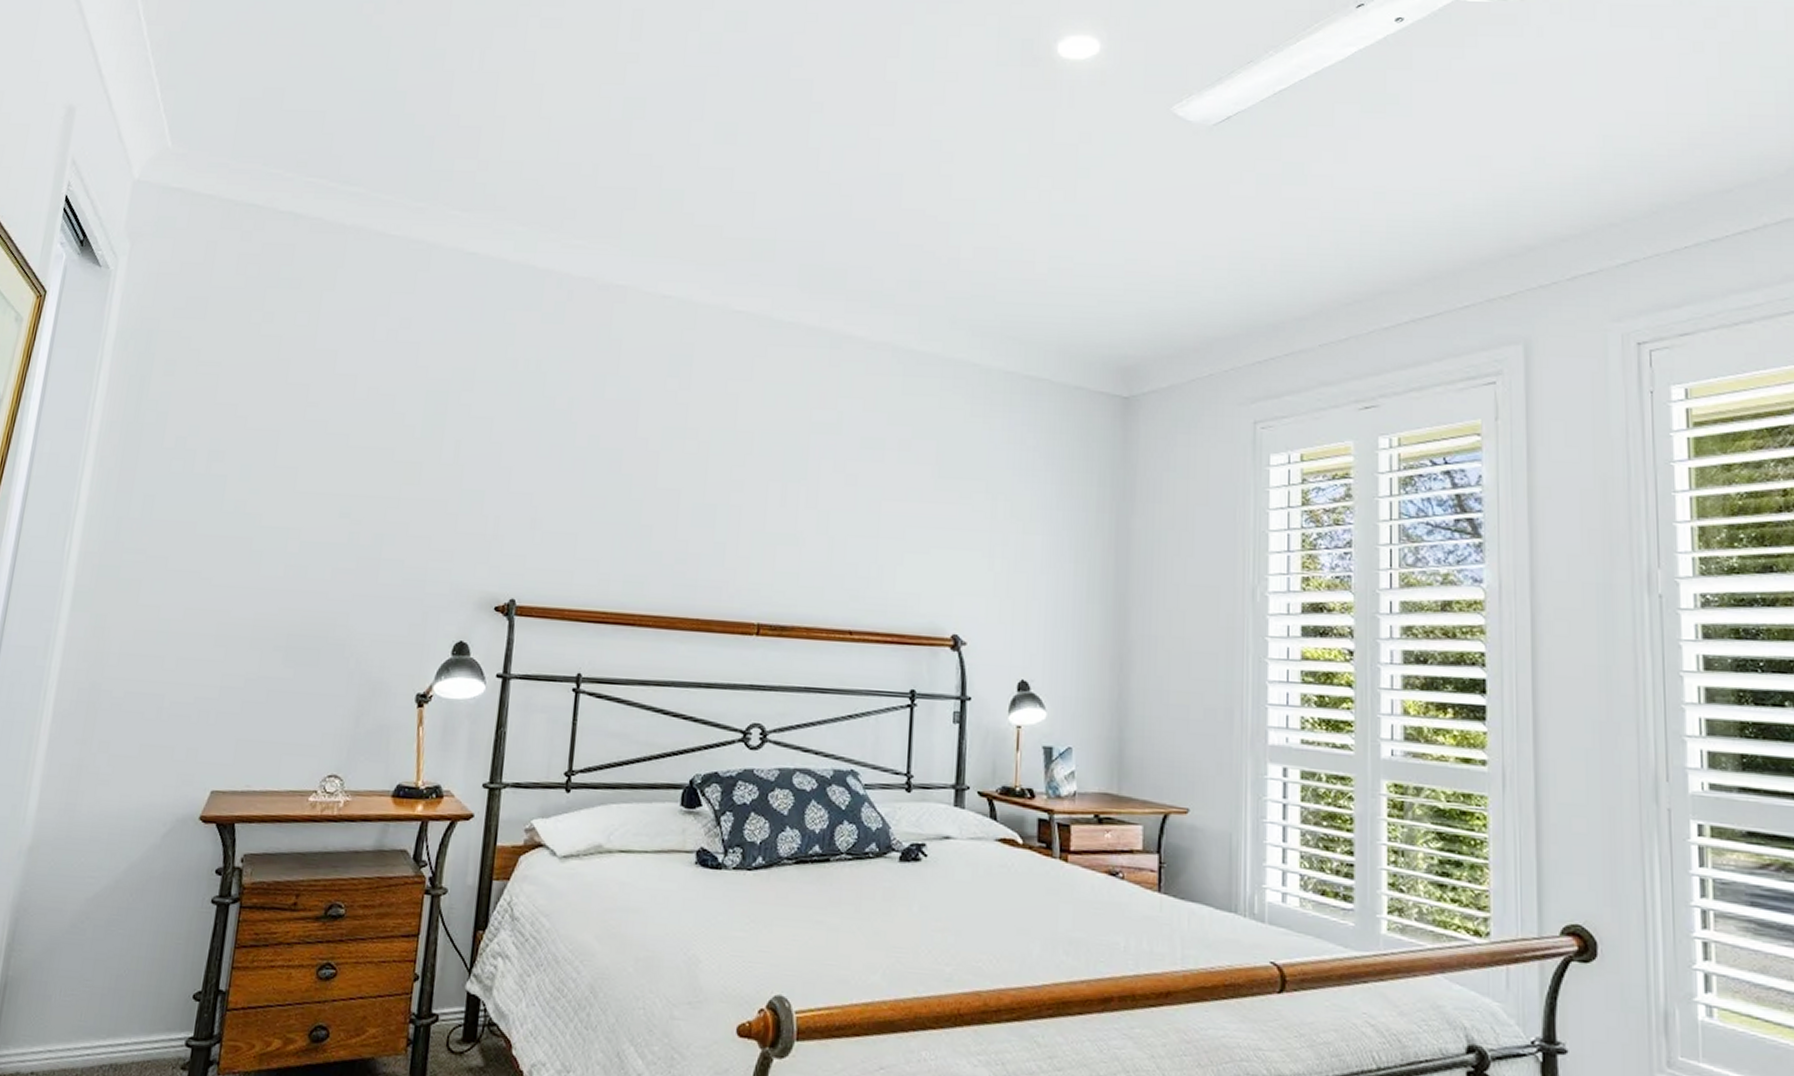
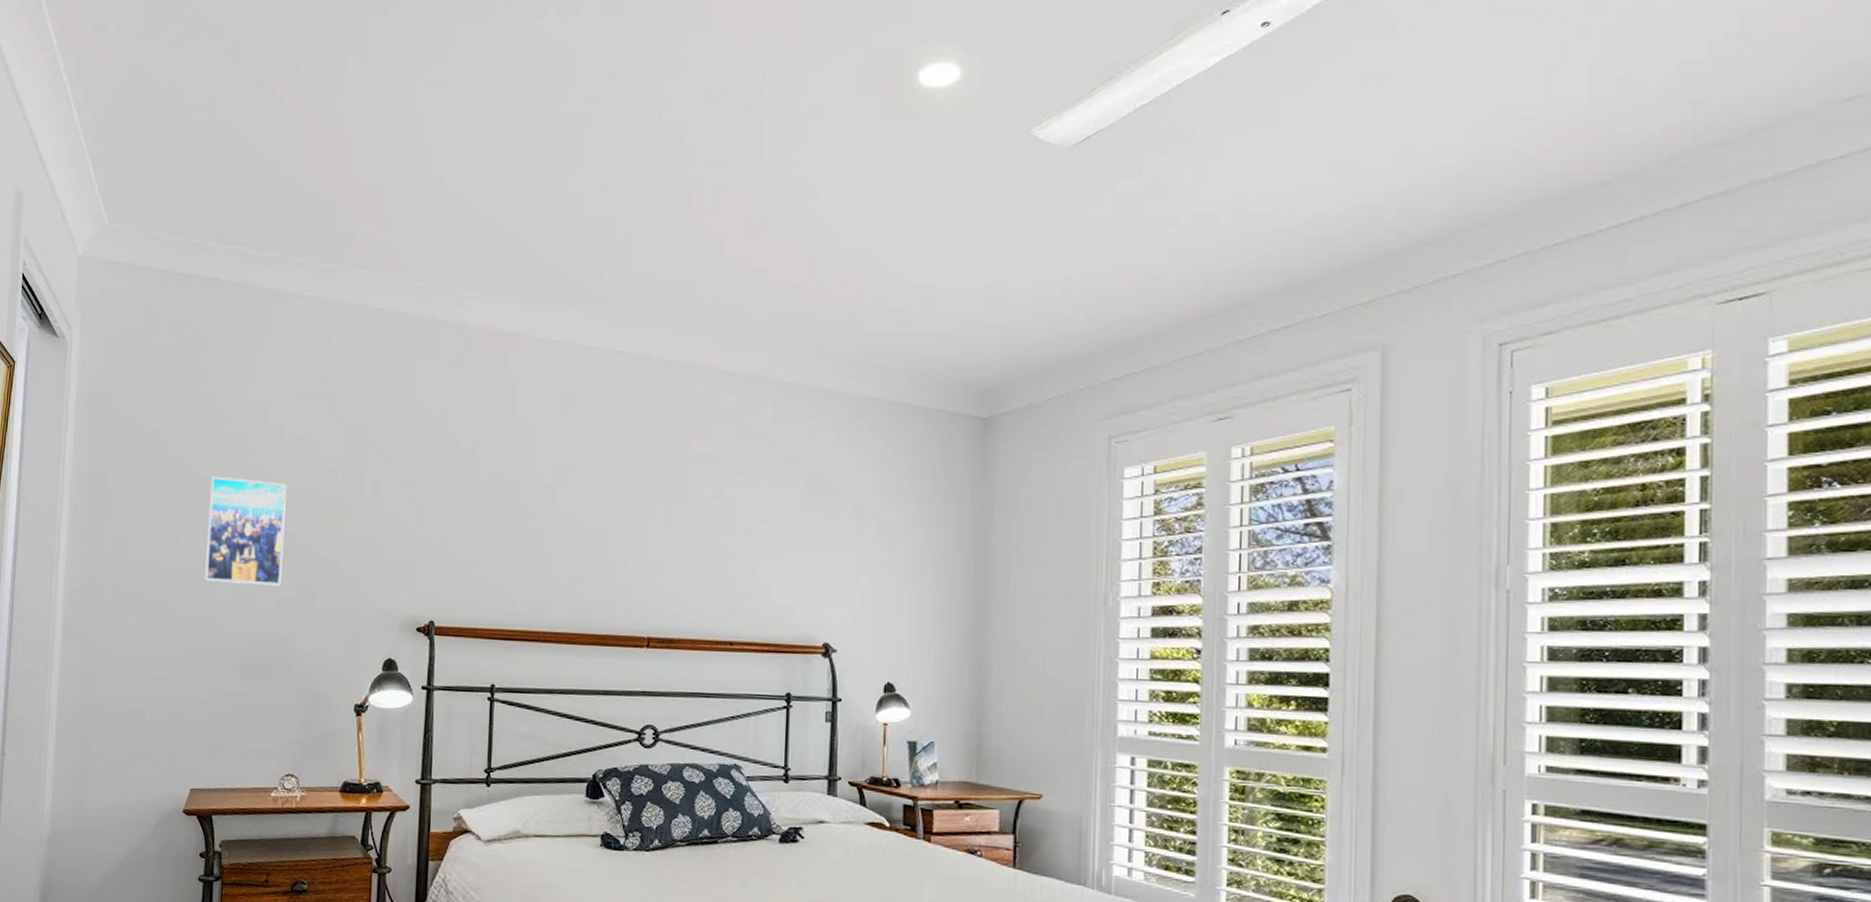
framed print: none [249,428,355,555] -> present [205,476,287,586]

